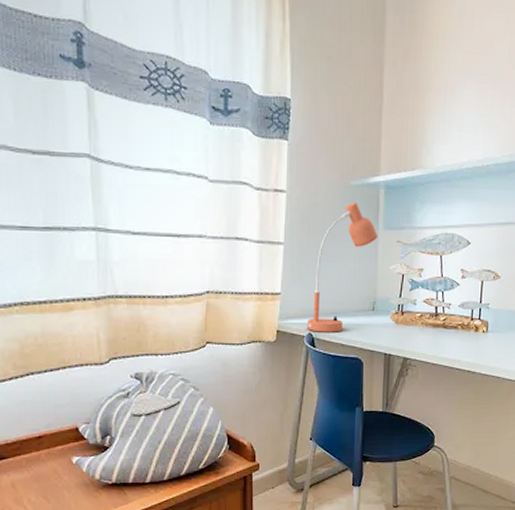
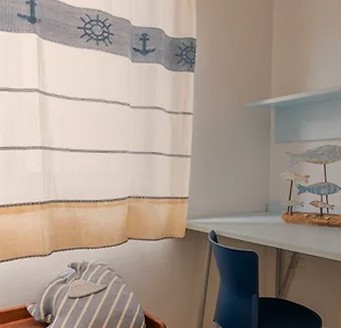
desk lamp: present [306,202,378,332] -> none [210,121,270,230]

